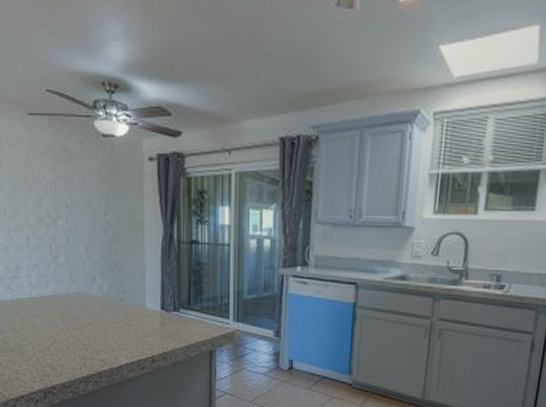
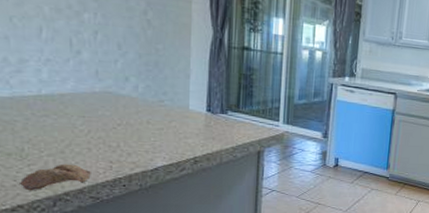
fruit: none [20,360,70,384] -> present [18,163,91,191]

